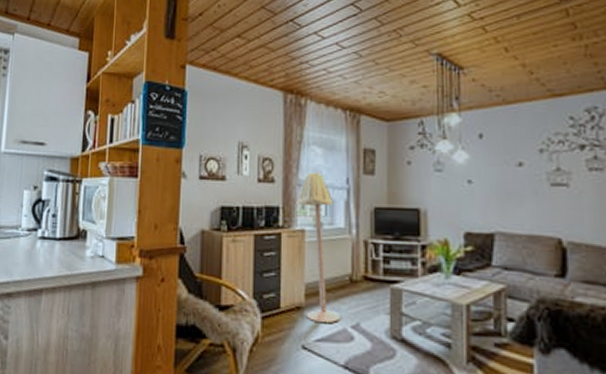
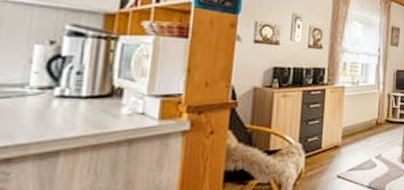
floor lamp: present [298,172,340,324] -> none [340,42,368,157]

